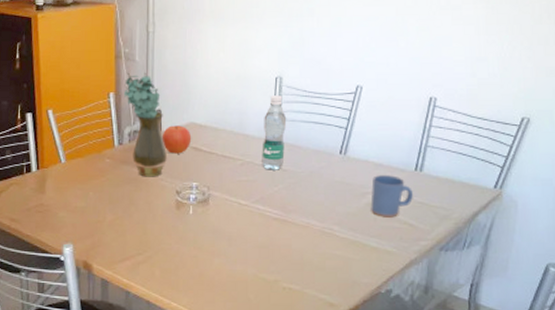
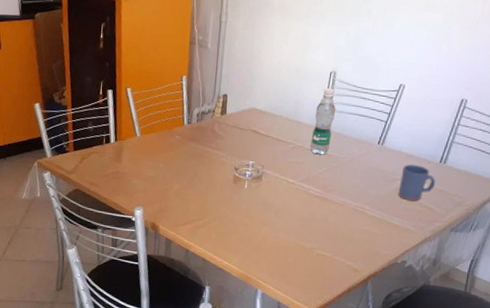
vase: present [124,72,167,177] -> none [195,58,230,154]
fruit: present [162,125,192,154] -> none [226,109,252,135]

